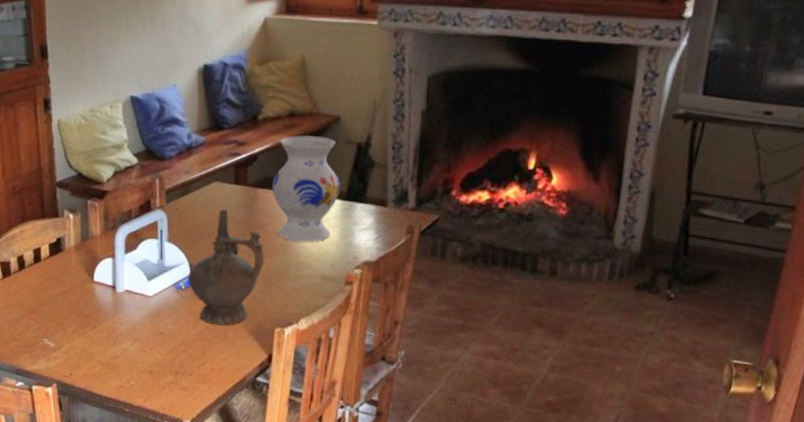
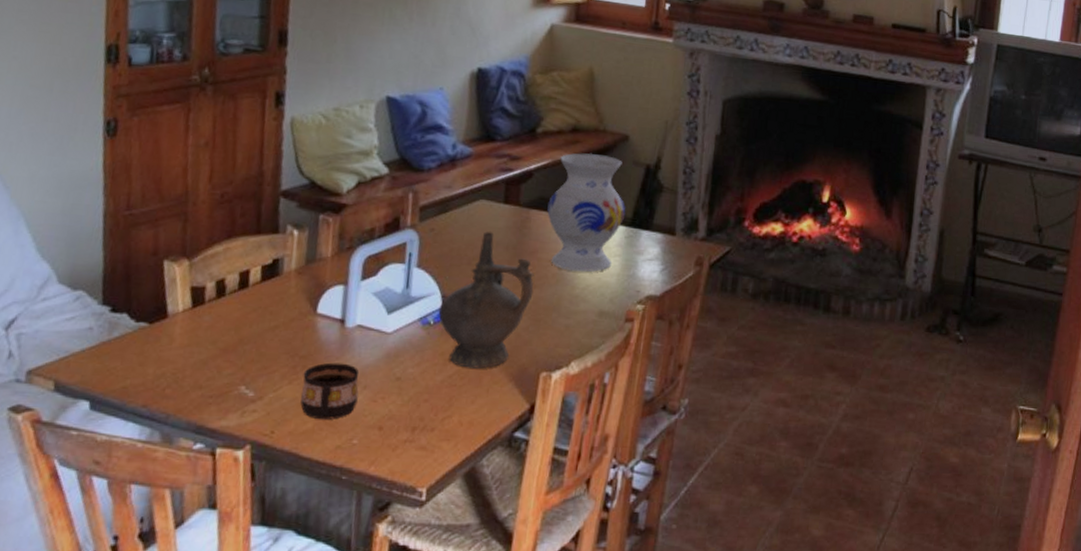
cup: none [89,320,131,365] -> present [300,362,360,420]

